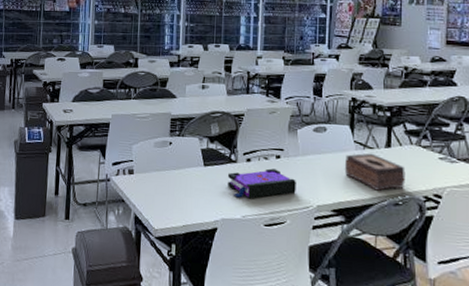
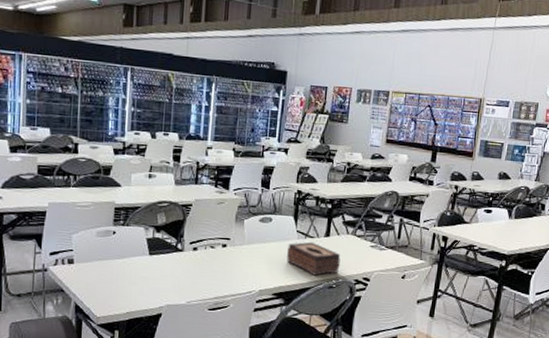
board game: present [228,168,296,199] -> none [173,256,241,286]

